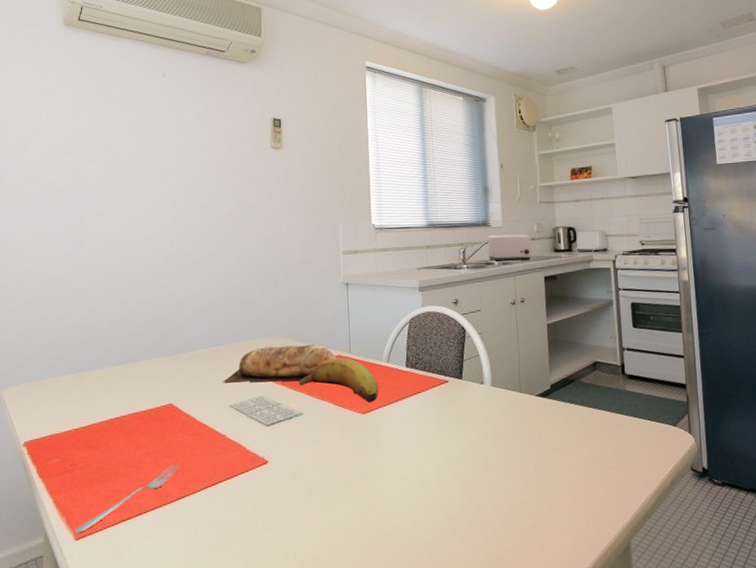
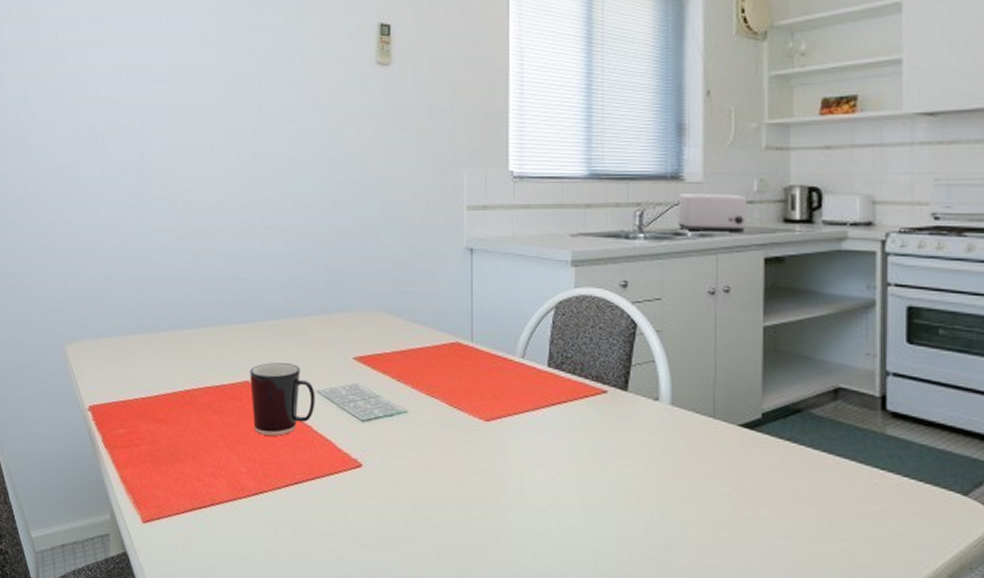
fork: present [74,465,179,534] -> none [141,453,256,516]
mug: none [171,385,229,448] -> present [249,362,316,436]
bread loaf: present [223,343,337,383] -> none [309,322,454,371]
fruit: present [299,358,379,402] -> none [403,345,509,408]

